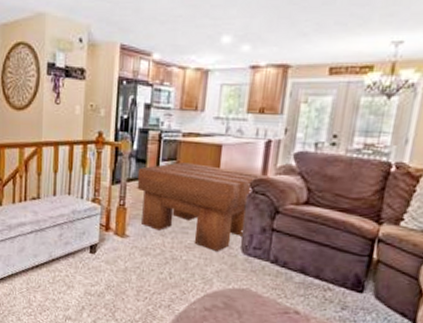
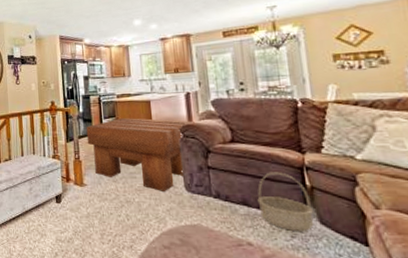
basket: none [316,241,372,305] -> present [257,172,313,232]

